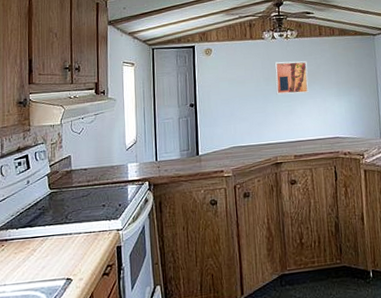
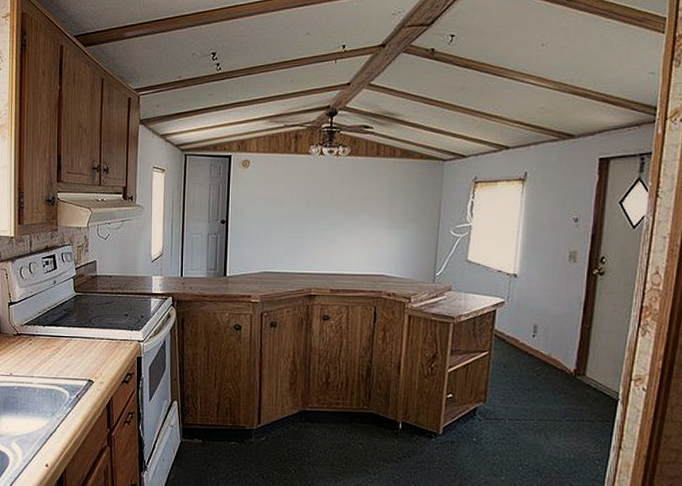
wall art: present [274,60,309,95] -> none [318,182,359,222]

